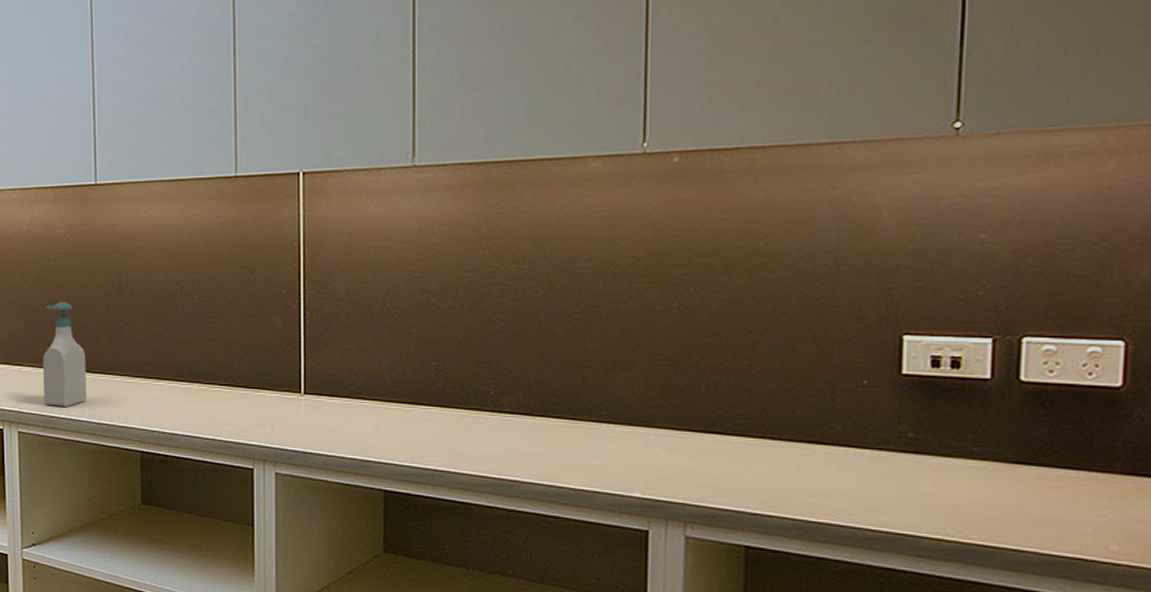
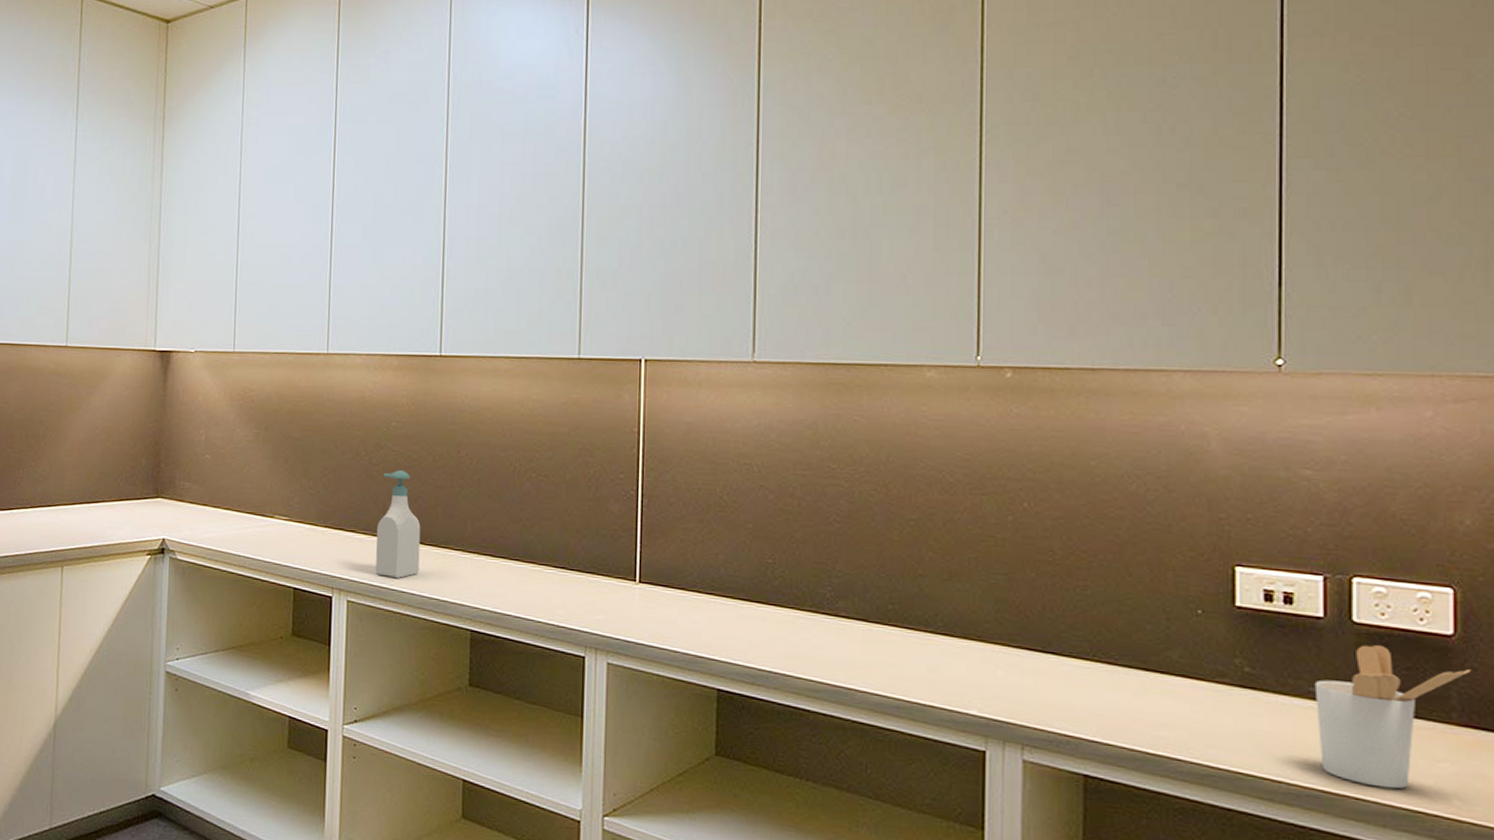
utensil holder: none [978,402,1137,539] -> present [1314,644,1470,790]

